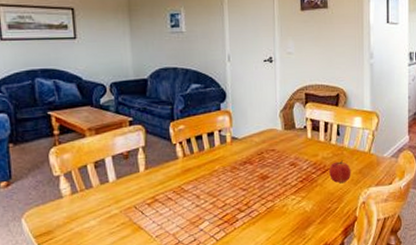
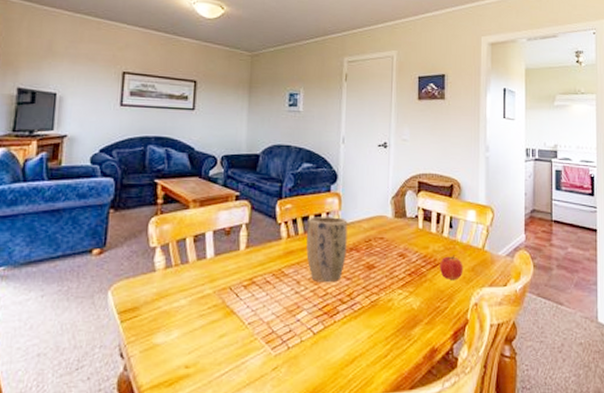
plant pot: none [201,134,241,195] -> present [306,217,348,283]

